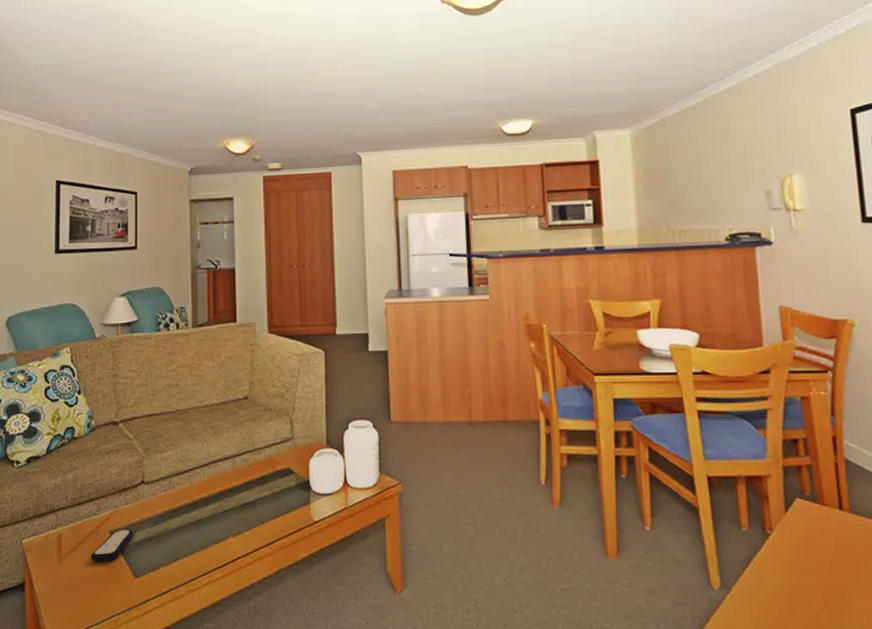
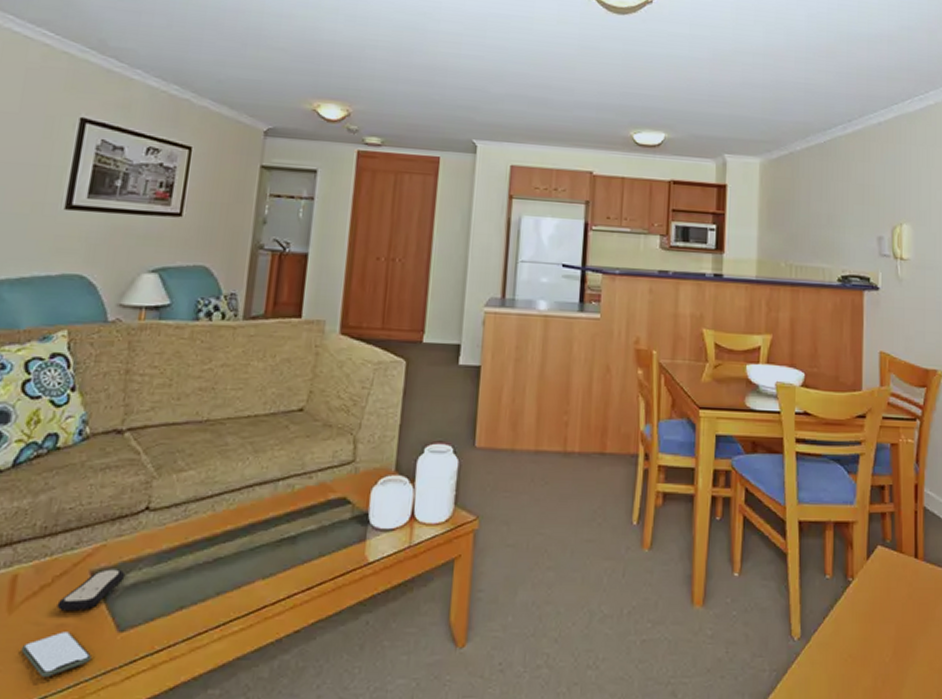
smartphone: none [71,577,119,612] -> present [21,632,91,678]

